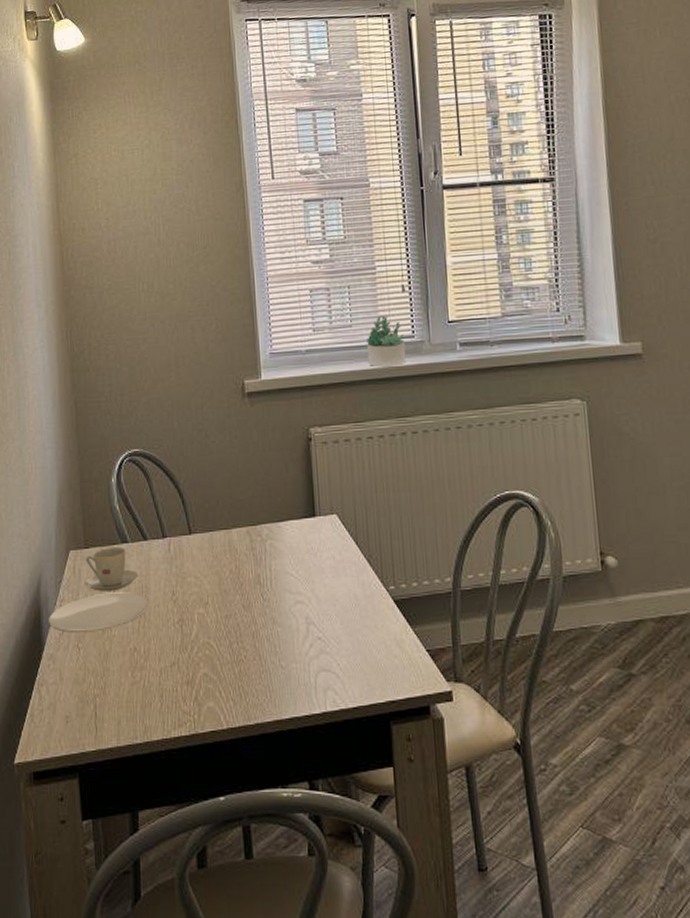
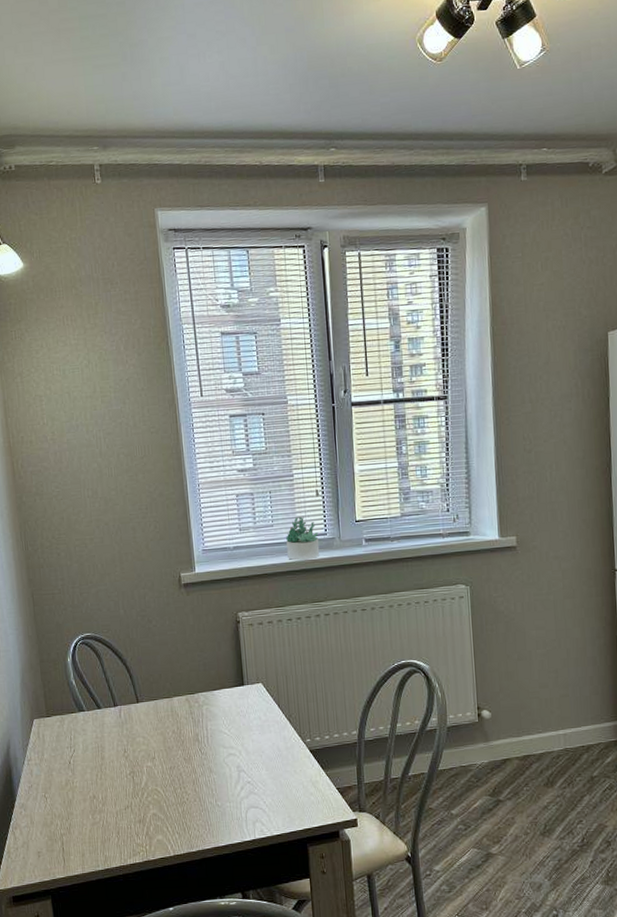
plate: present [49,592,149,634] -> none [18,751,105,786]
teacup: present [84,546,139,591] -> none [47,715,95,752]

